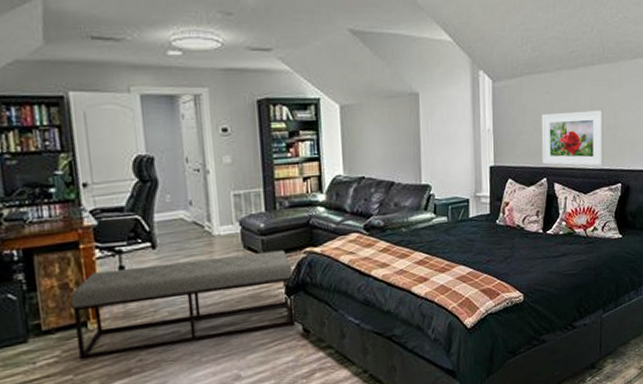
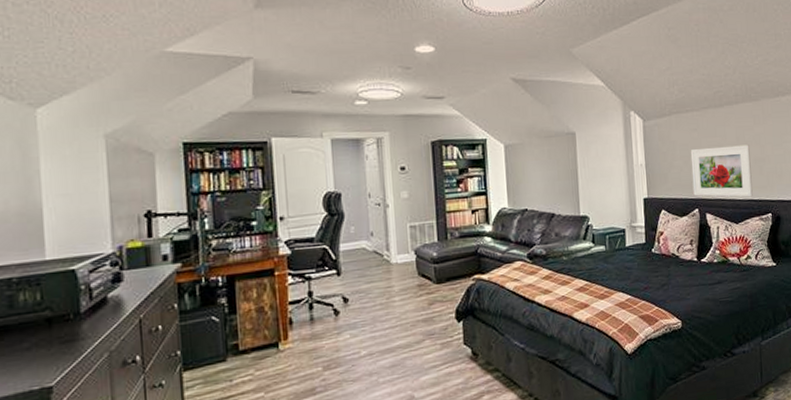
bench: present [71,249,295,360] -> none [265,277,464,379]

